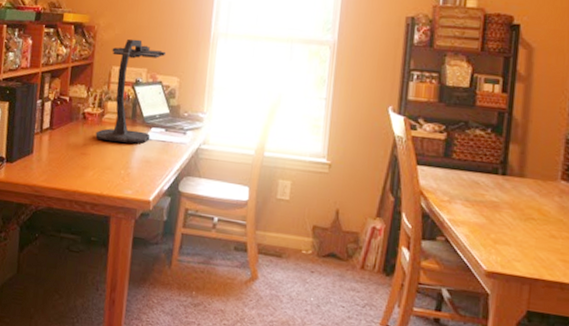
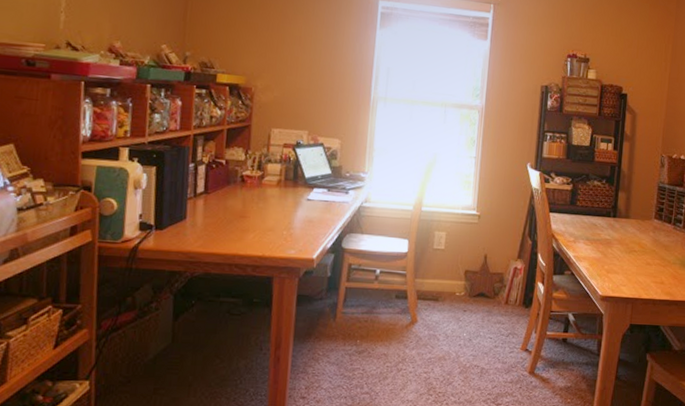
desk lamp: present [95,39,167,144] -> none [255,101,327,205]

